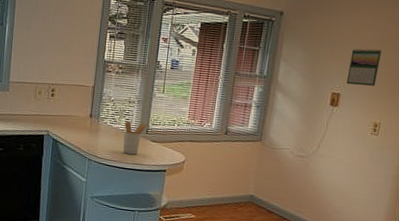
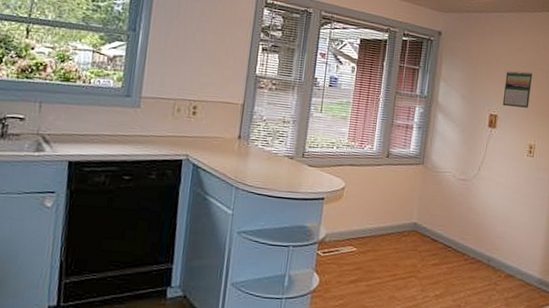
utensil holder: present [123,121,148,155] -> none [276,143,304,181]

